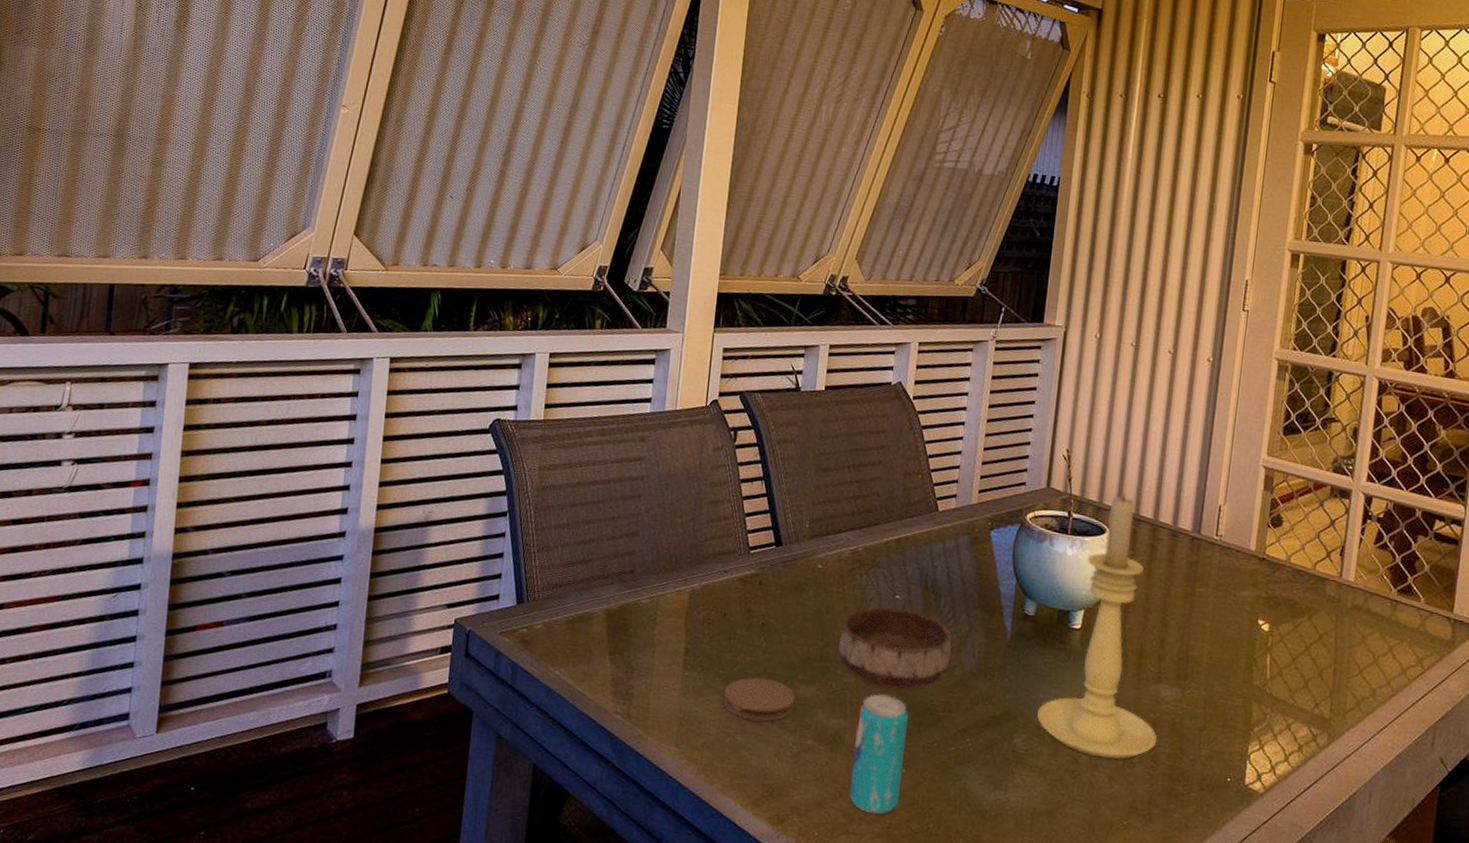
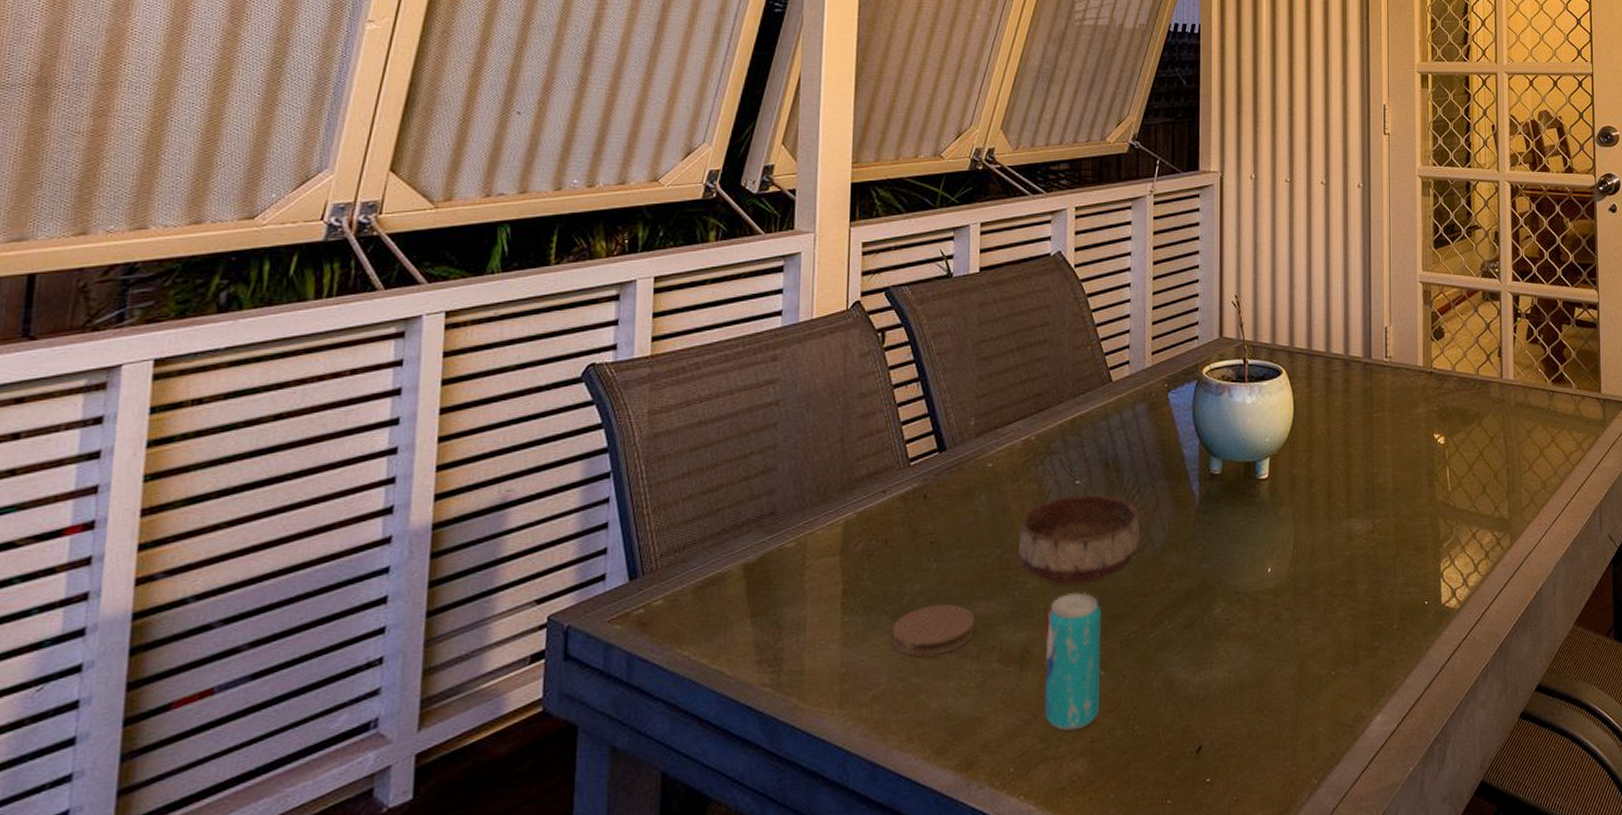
candle holder: present [1037,493,1158,760] -> none [1235,330,1355,611]

